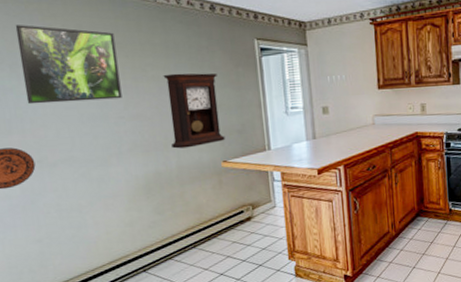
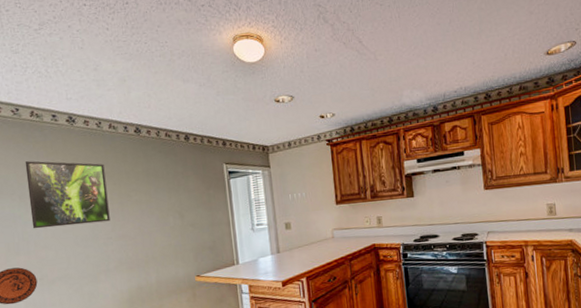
pendulum clock: present [163,73,226,149] -> none [145,195,199,265]

